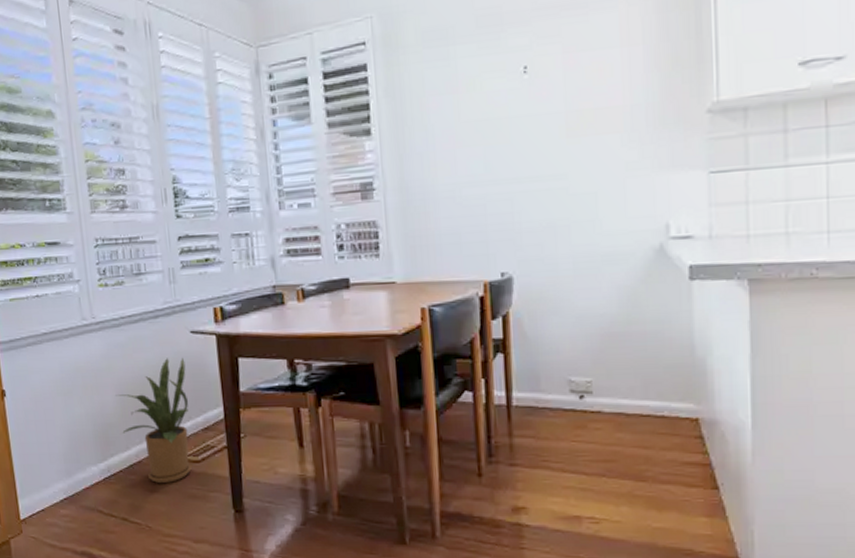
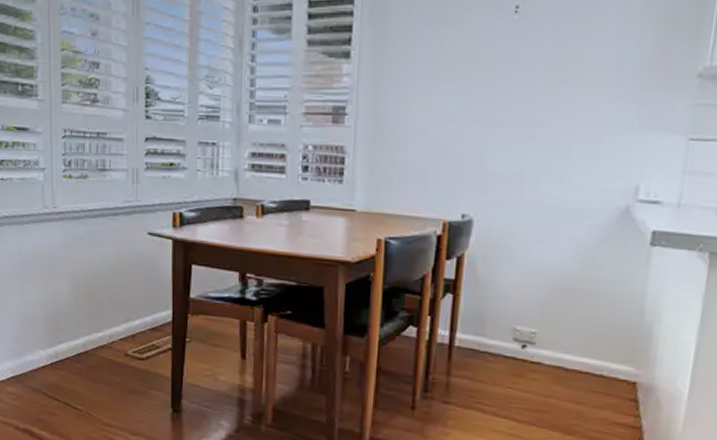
house plant: present [115,357,192,483] -> none [69,256,140,376]

